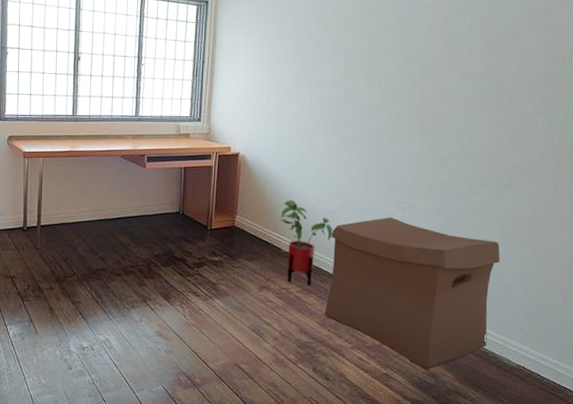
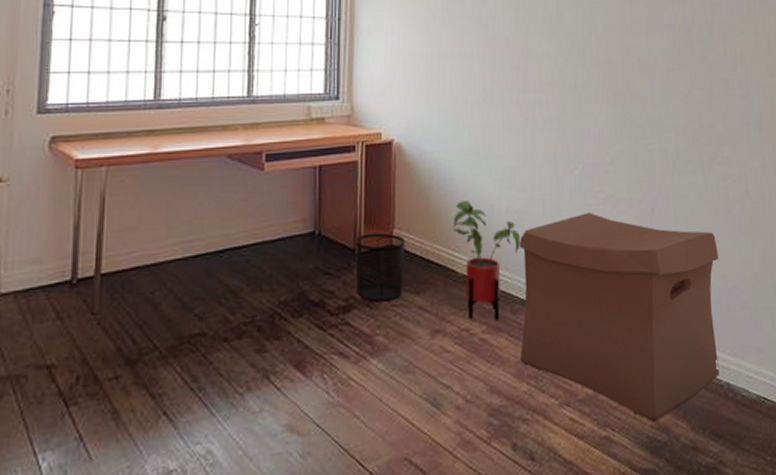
waste bin: none [207,216,244,264] -> present [355,232,405,302]

